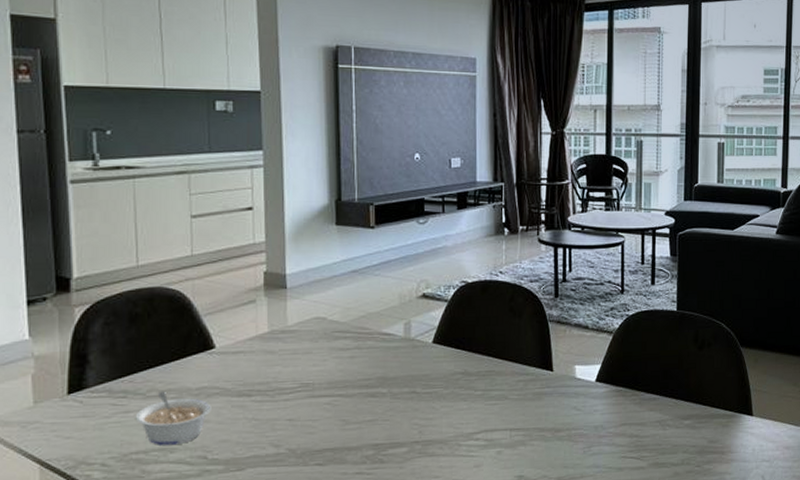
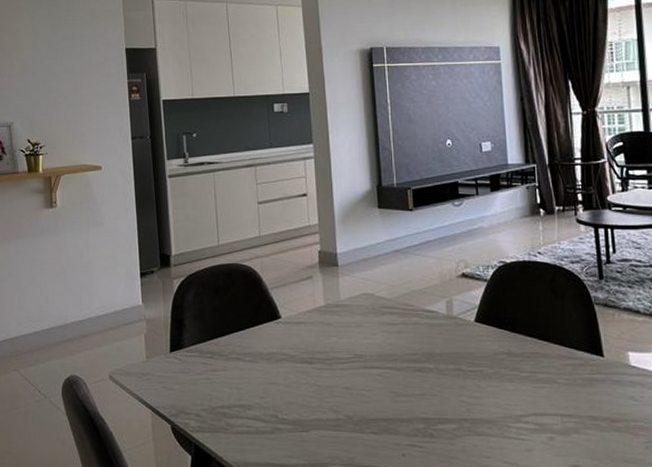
legume: present [135,391,212,446] -> none [220,354,280,404]

